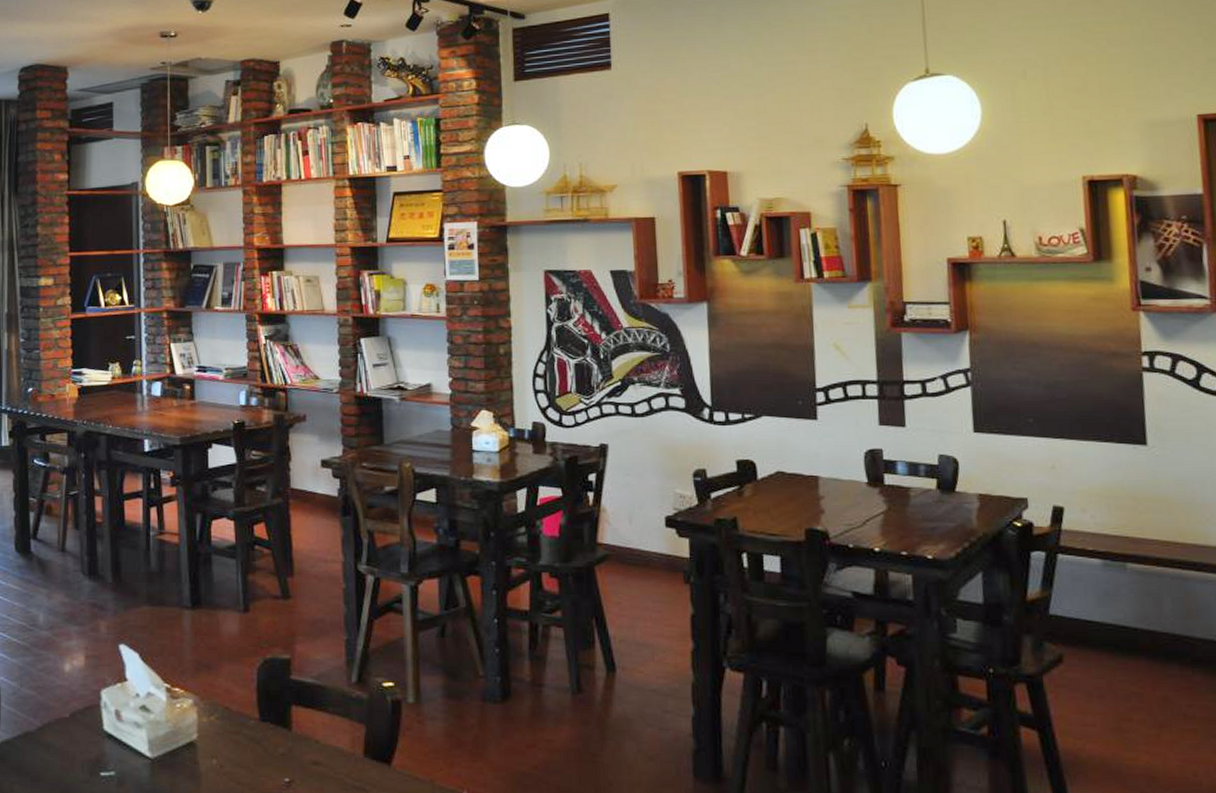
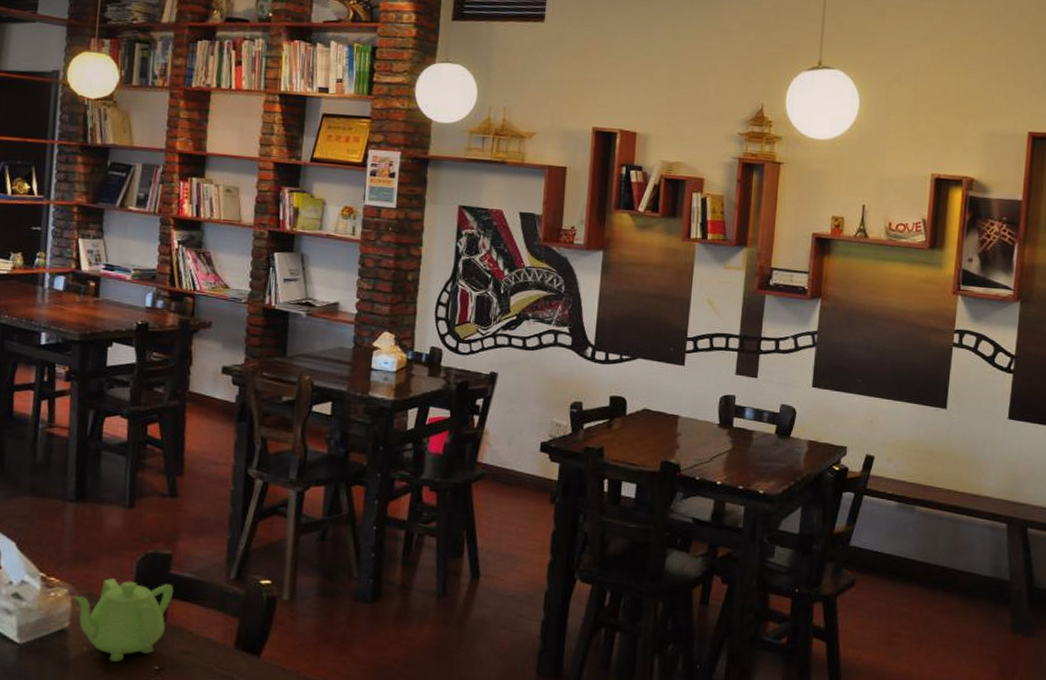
teapot: none [197,687,297,774] -> present [72,578,174,662]

